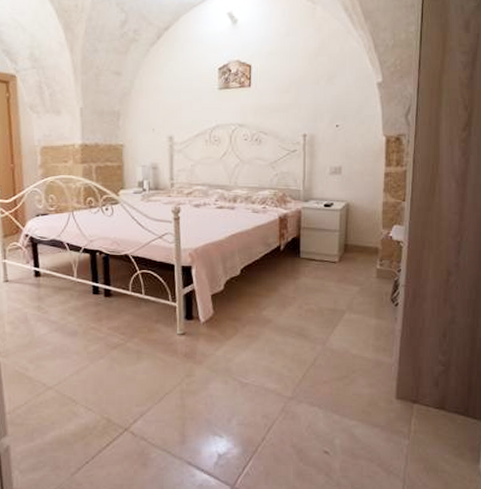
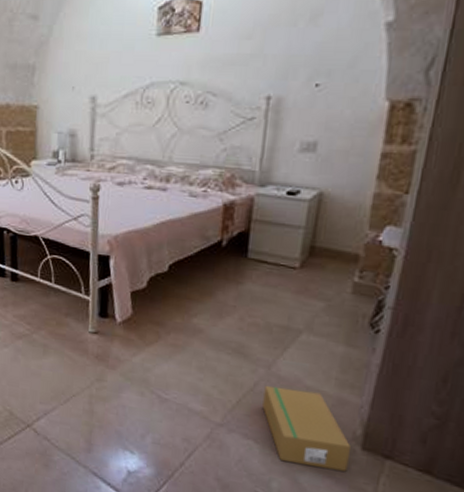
box: none [322,358,388,420] -> present [262,385,350,472]

